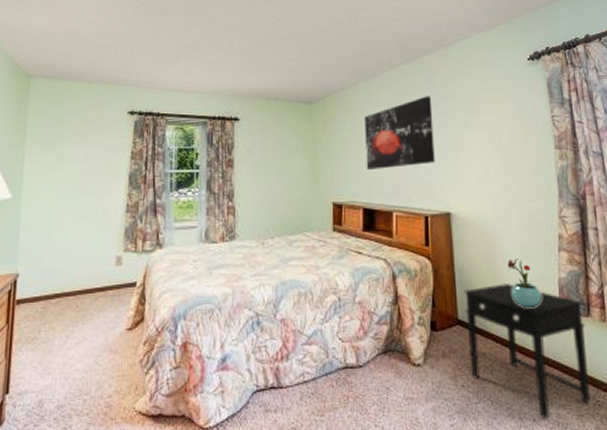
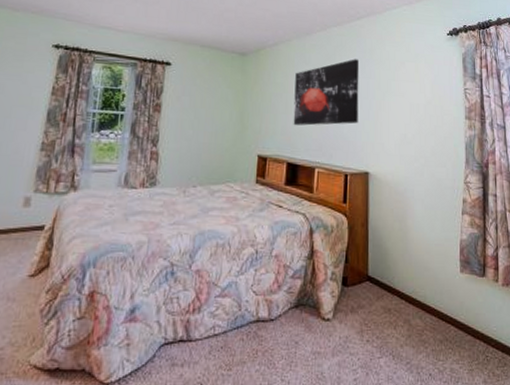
side table: present [463,284,590,419] -> none [375,243,480,374]
potted flower: present [507,259,542,309] -> none [417,219,445,268]

